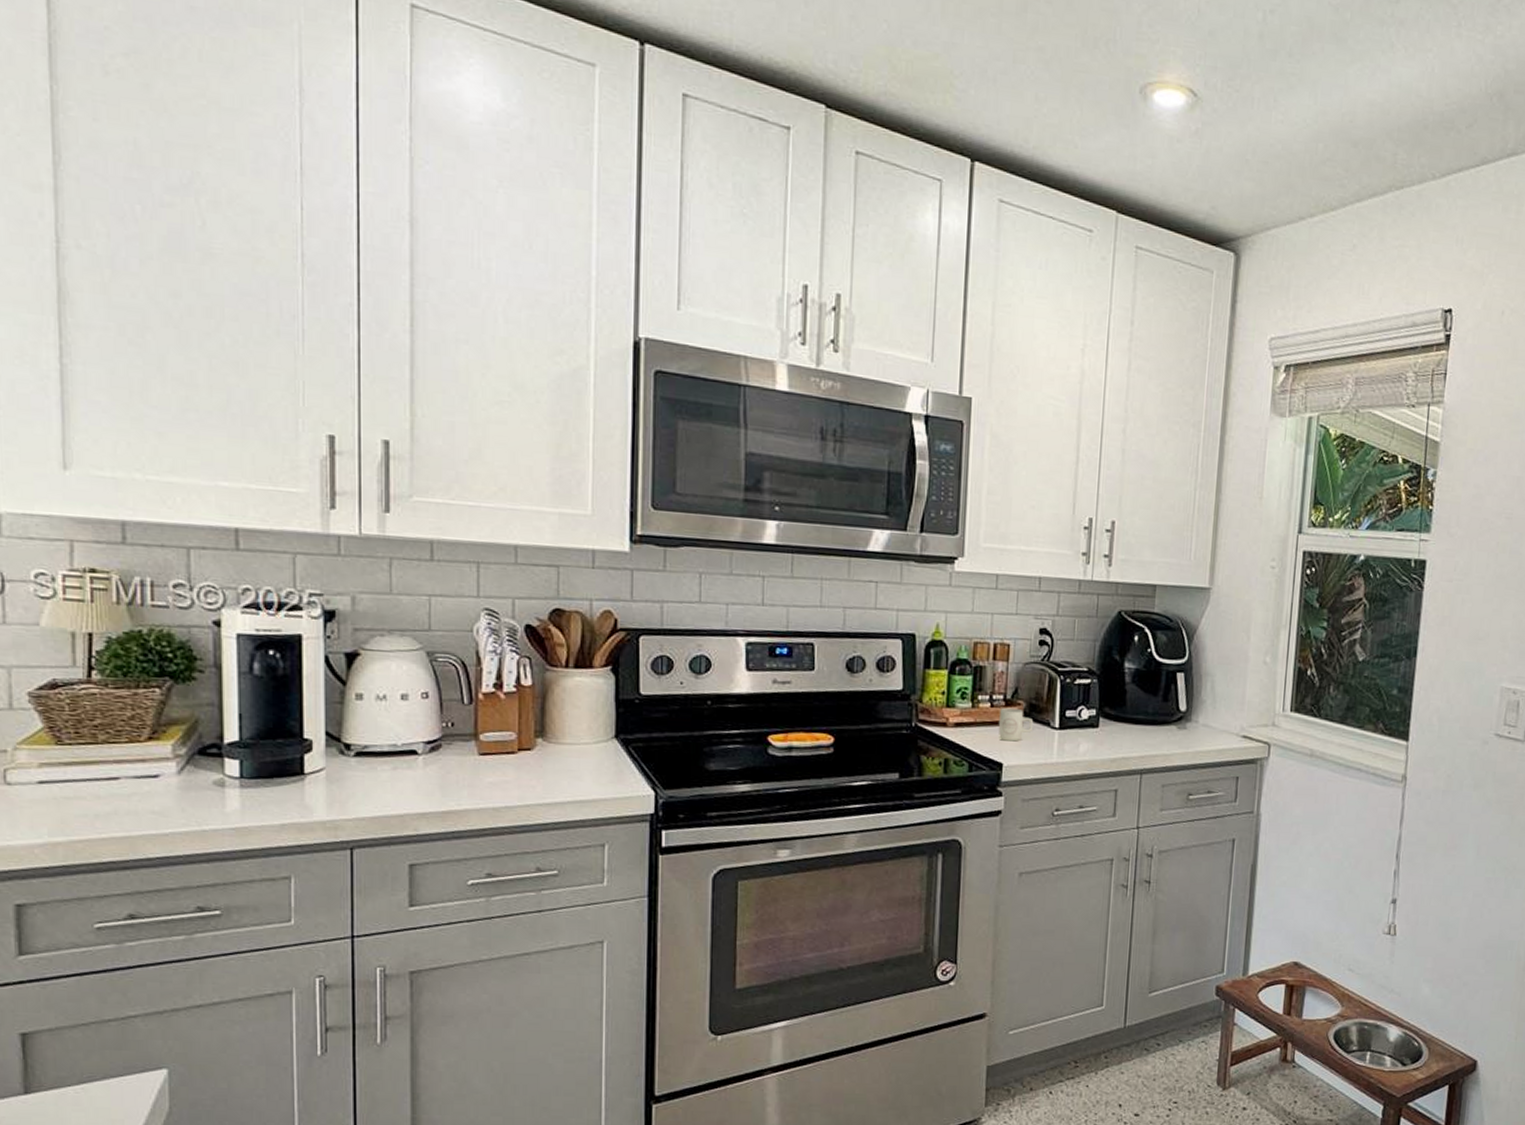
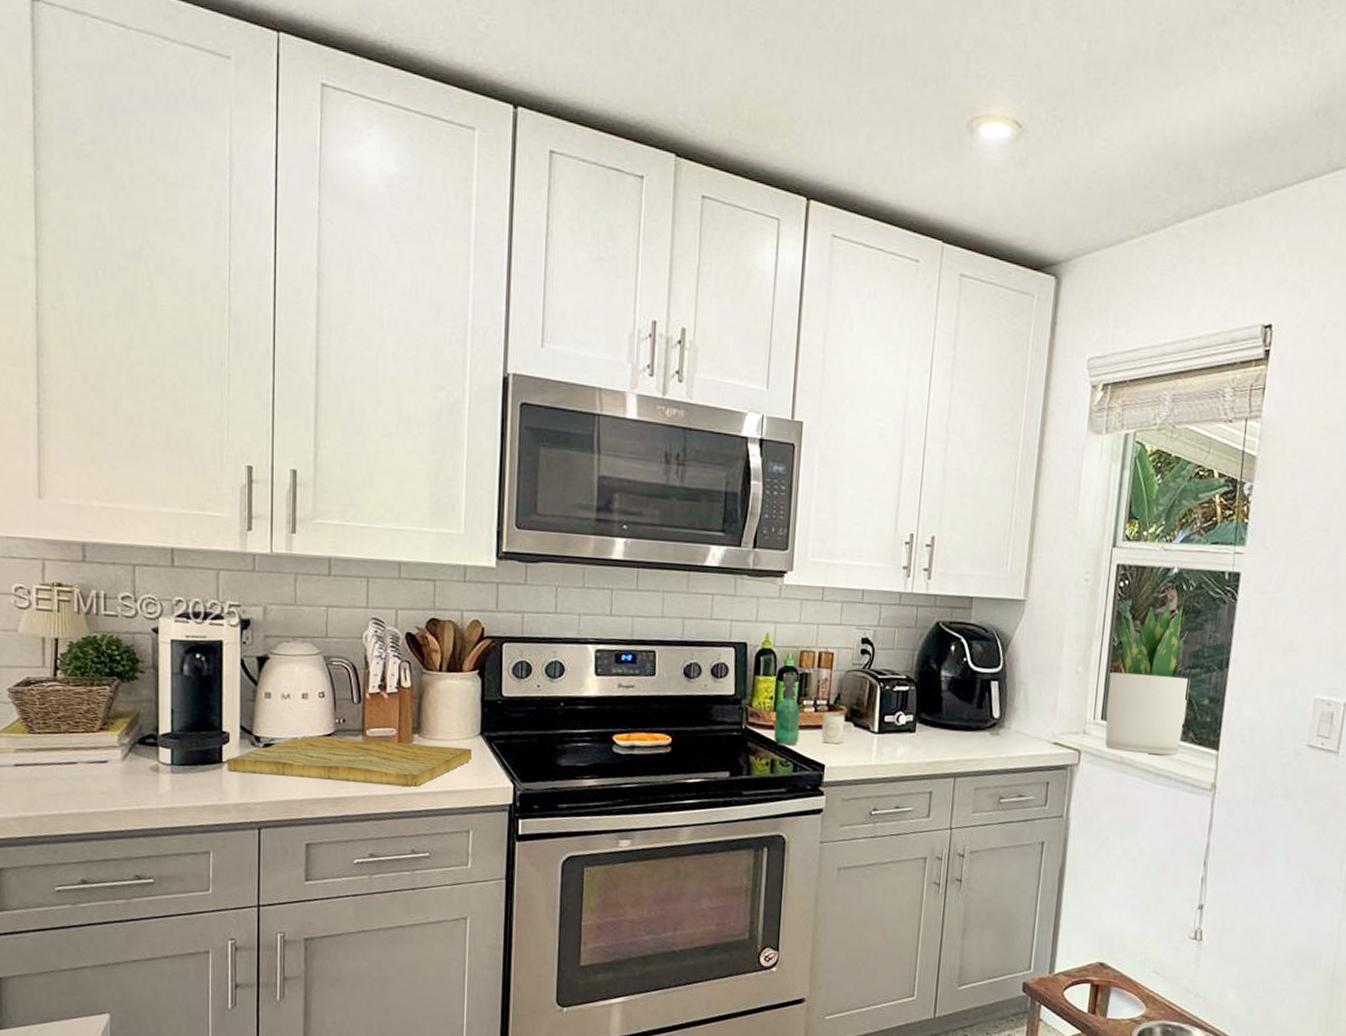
cutting board: none [309,741,607,797] -> present [227,735,473,787]
soap dispenser: none [947,668,976,744] -> present [774,675,801,746]
planter: none [1295,586,1379,748] -> present [1105,598,1190,756]

